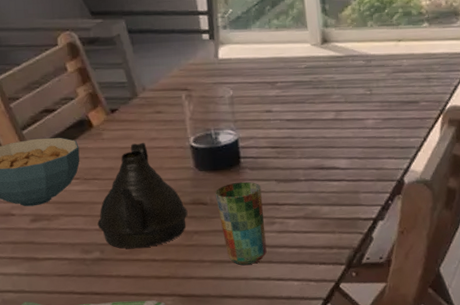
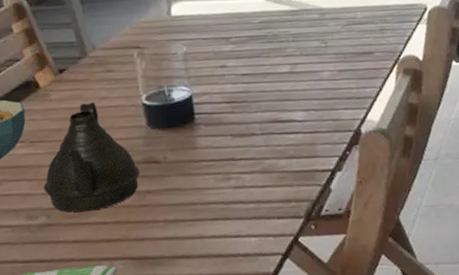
cup: present [215,181,267,265] -> none [168,137,223,223]

